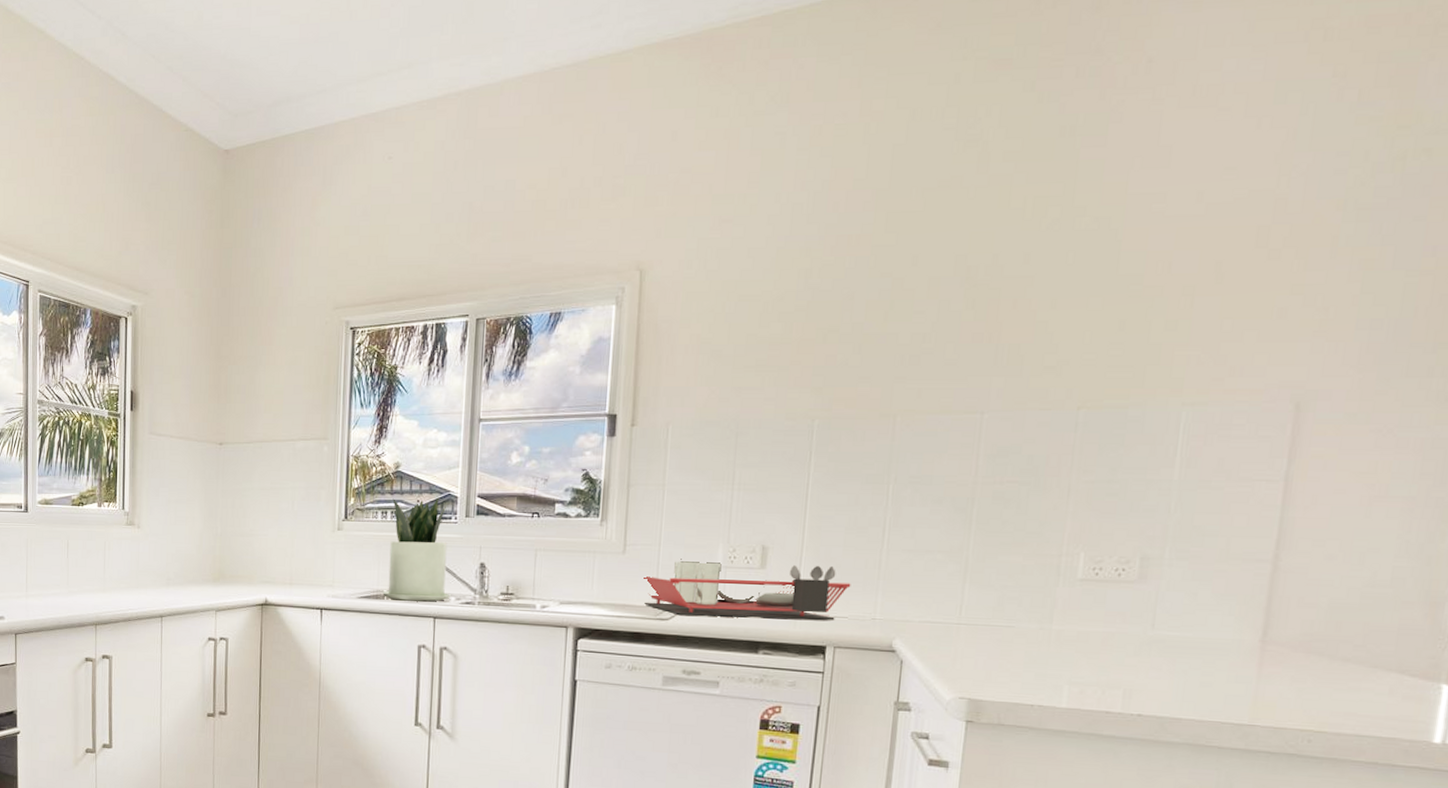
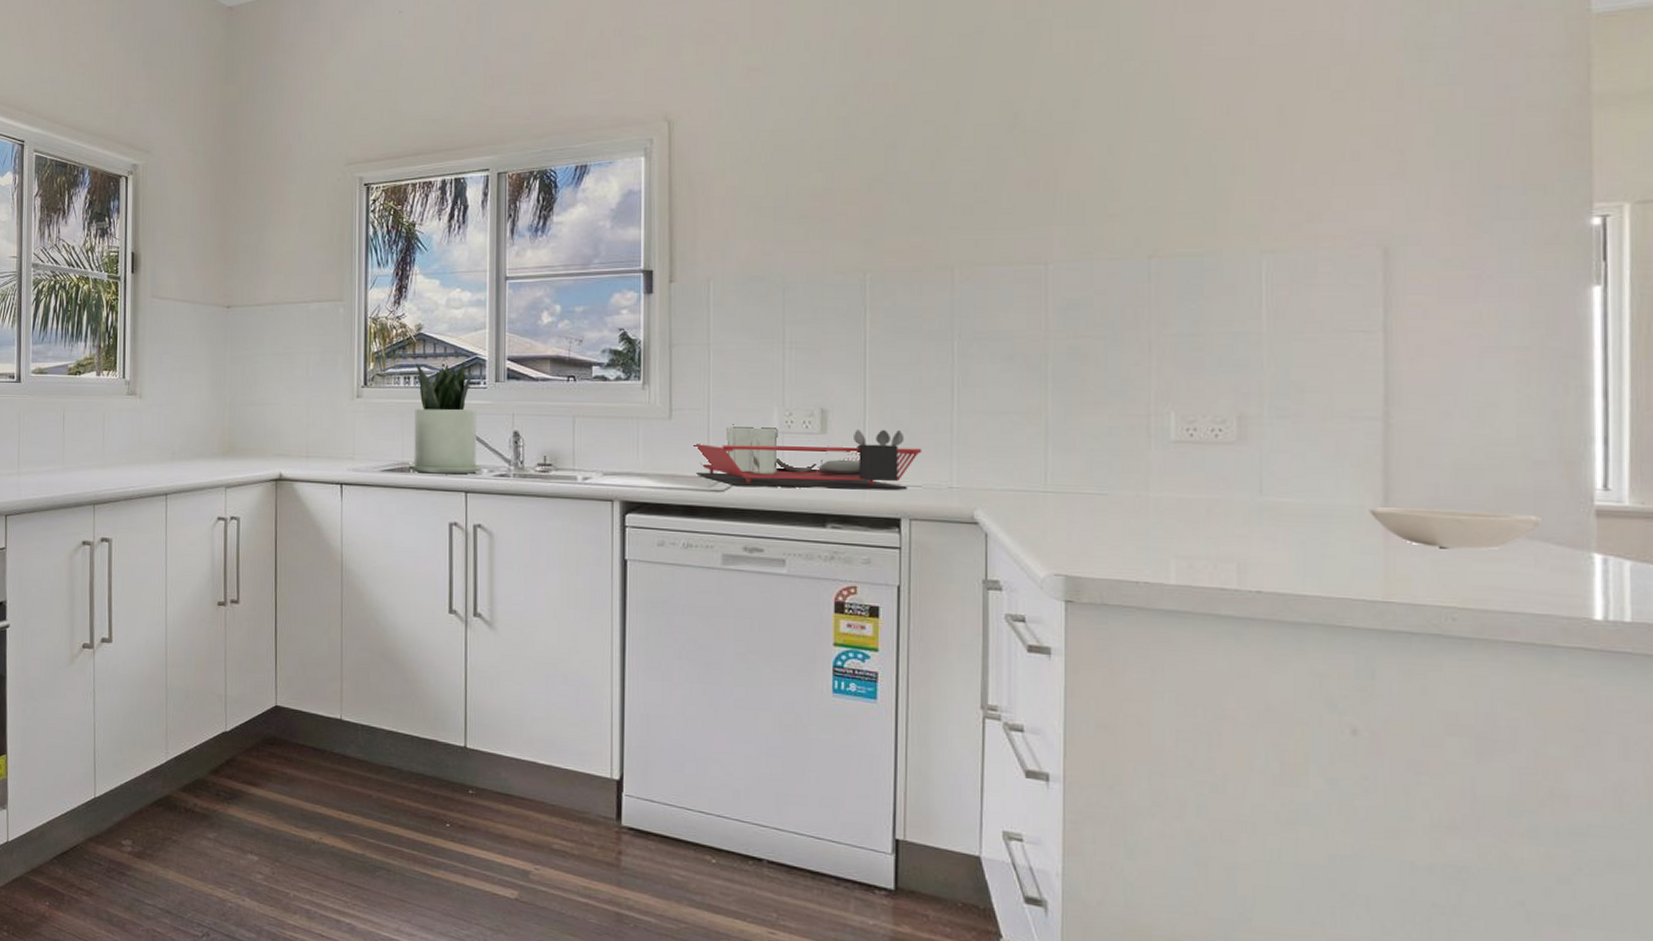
soup bowl: none [1247,641,1401,680] -> present [1369,507,1541,550]

